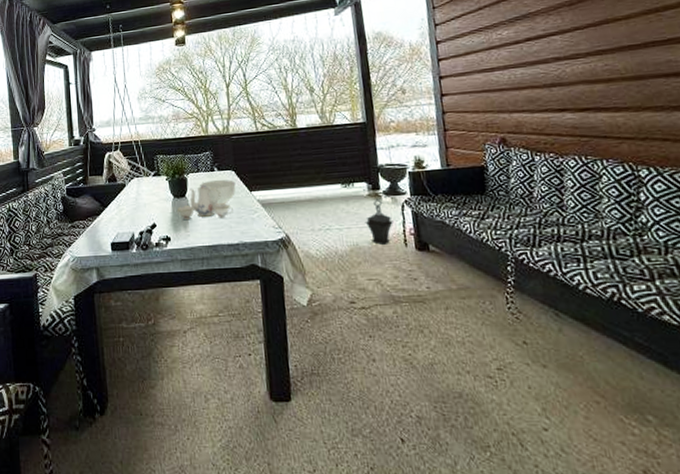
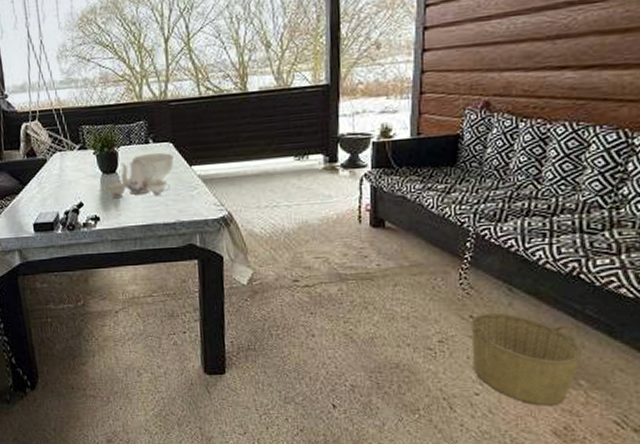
lantern: present [365,198,395,245] -> none [317,172,350,222]
basket: none [525,338,643,445] -> present [470,312,581,406]

